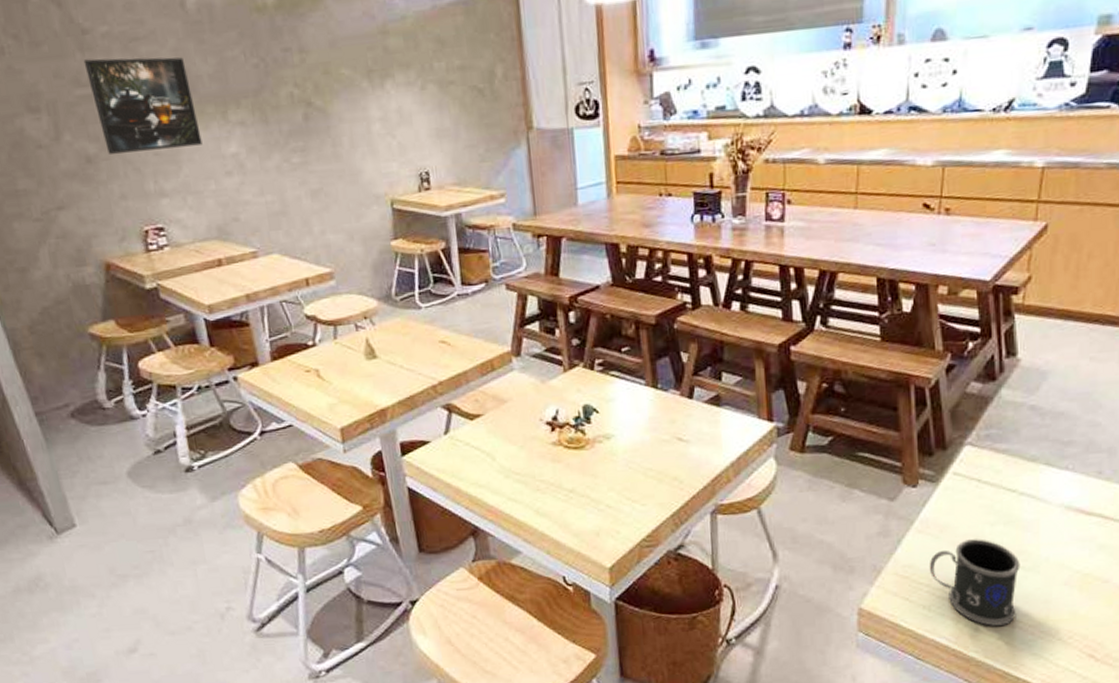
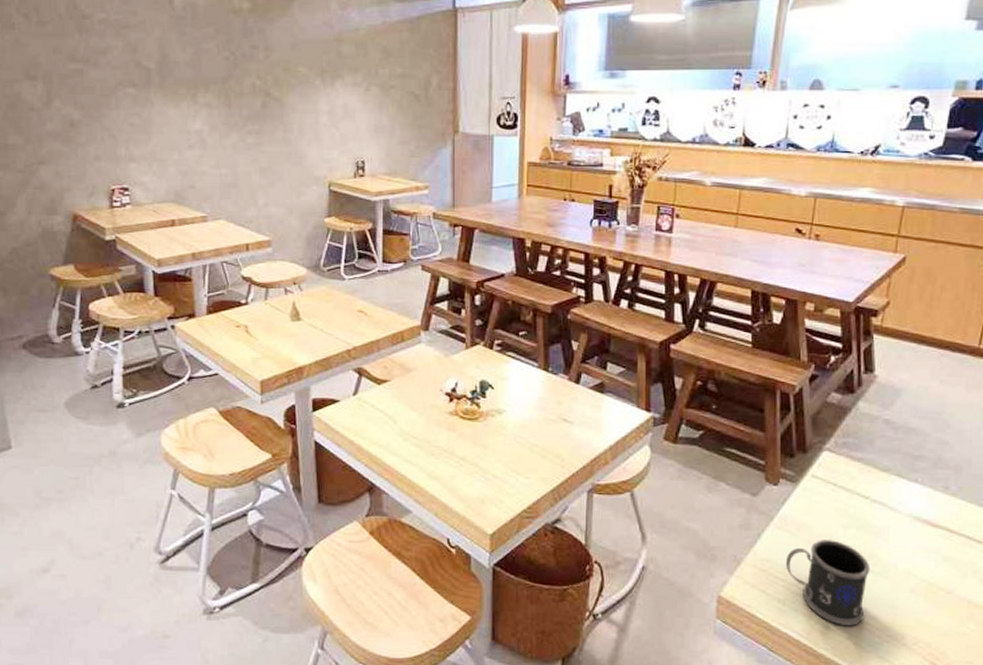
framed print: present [83,57,203,154] -> none [80,40,172,121]

